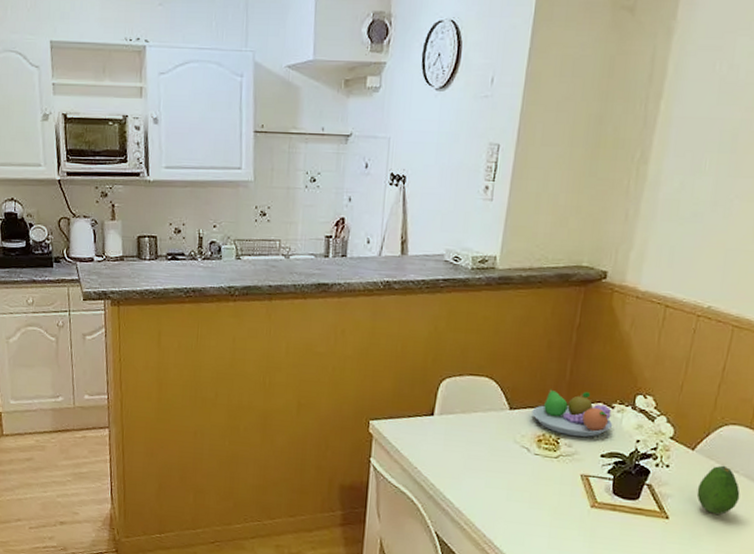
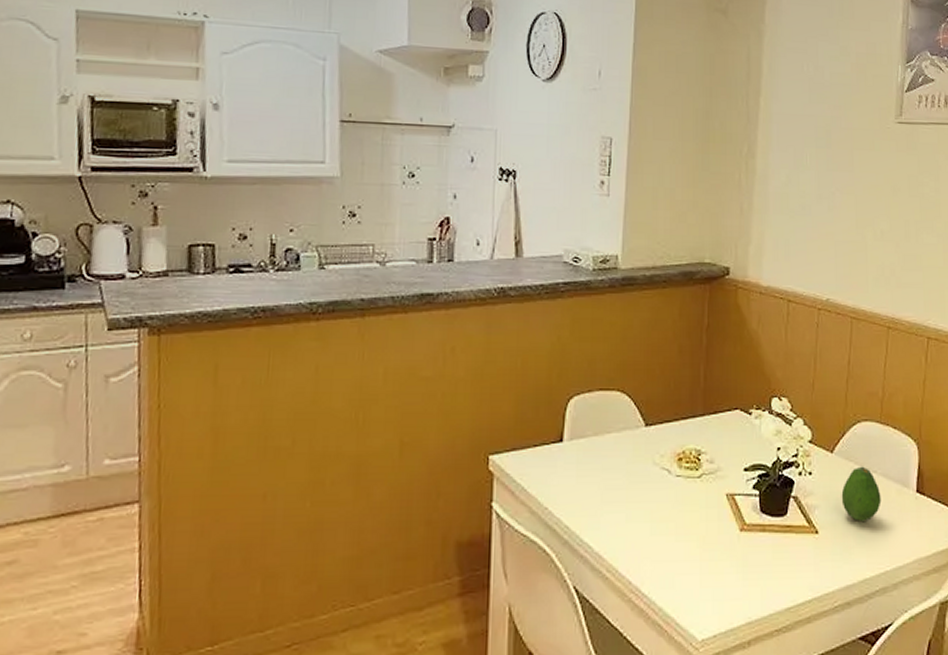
fruit bowl: present [532,389,613,437] -> none [669,399,753,449]

